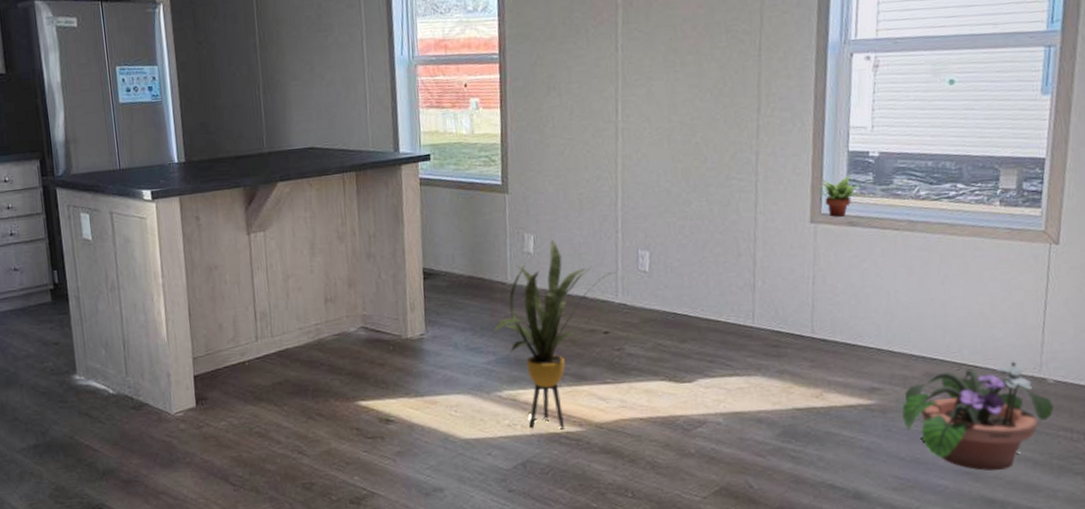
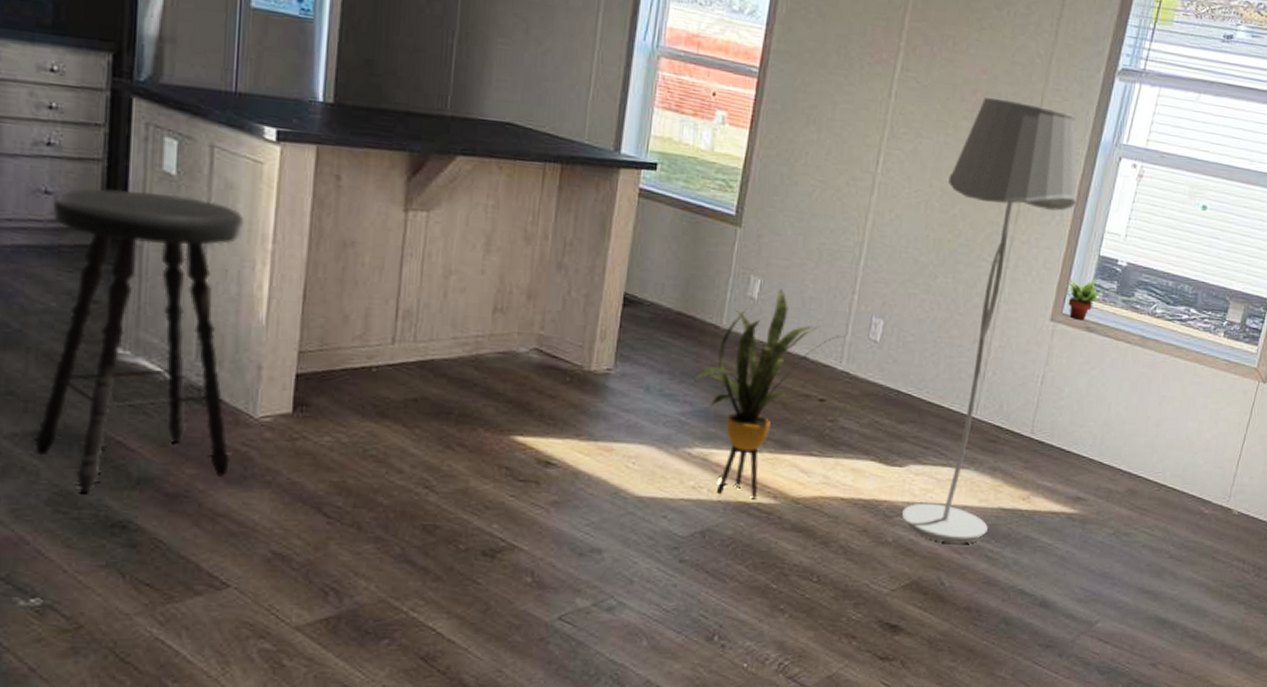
music stool: none [21,254,160,486] -> present [34,189,244,493]
floor lamp: none [685,24,816,448] -> present [902,96,1077,544]
potted flower: present [902,361,1054,471] -> none [1099,488,1234,592]

